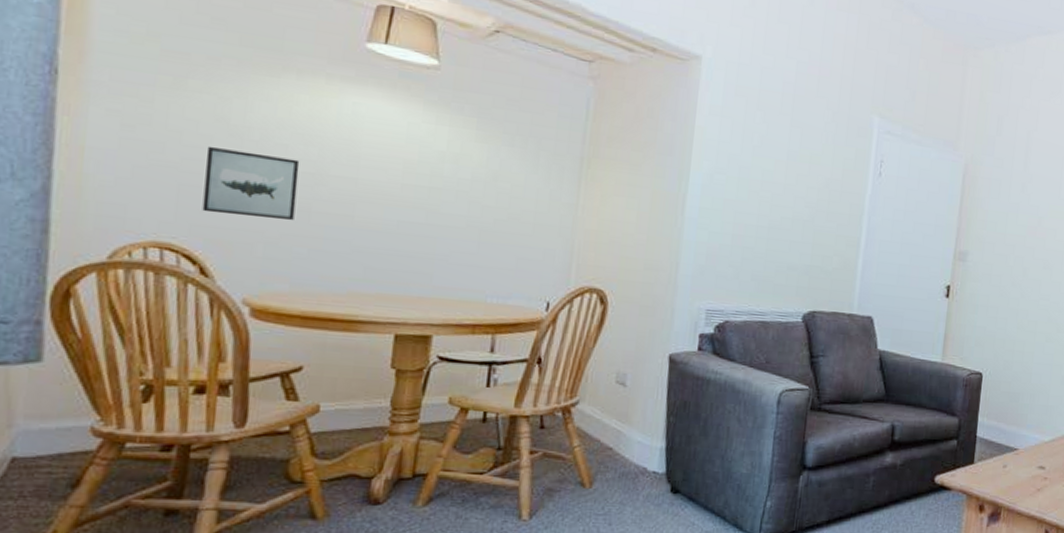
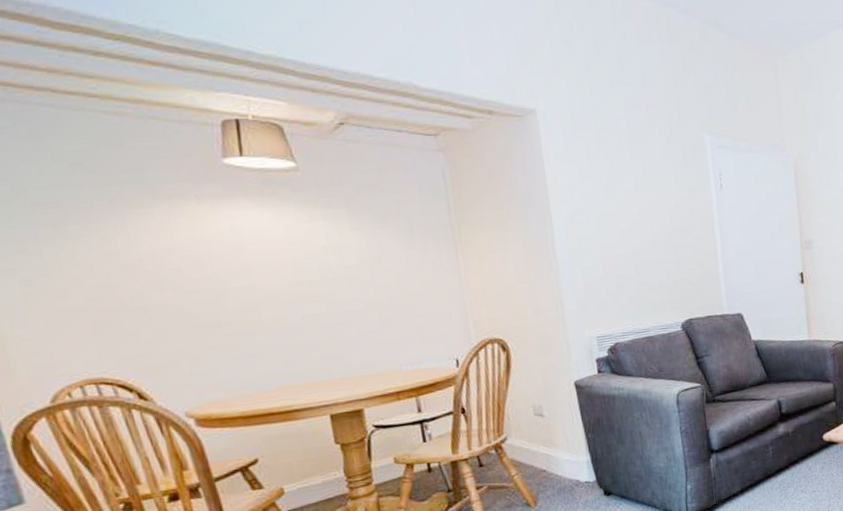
wall art: present [202,146,300,221] -> none [106,279,208,344]

